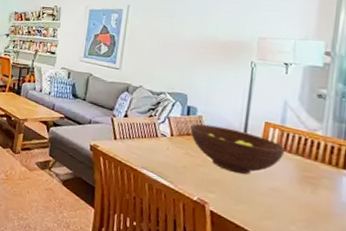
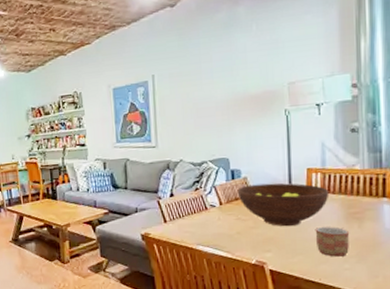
mug: none [263,182,300,218] -> present [315,226,349,257]

